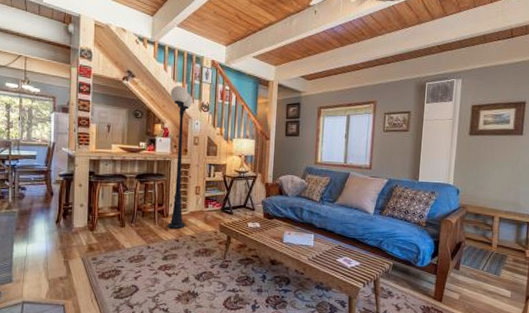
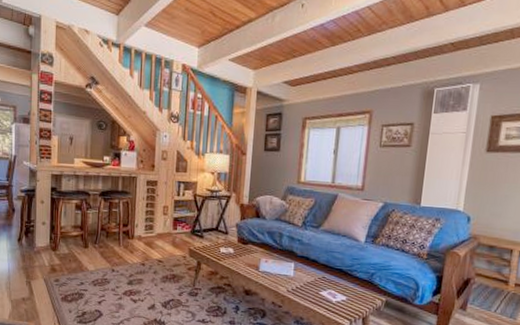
floor lamp: present [167,86,193,229] -> none [132,94,161,252]

